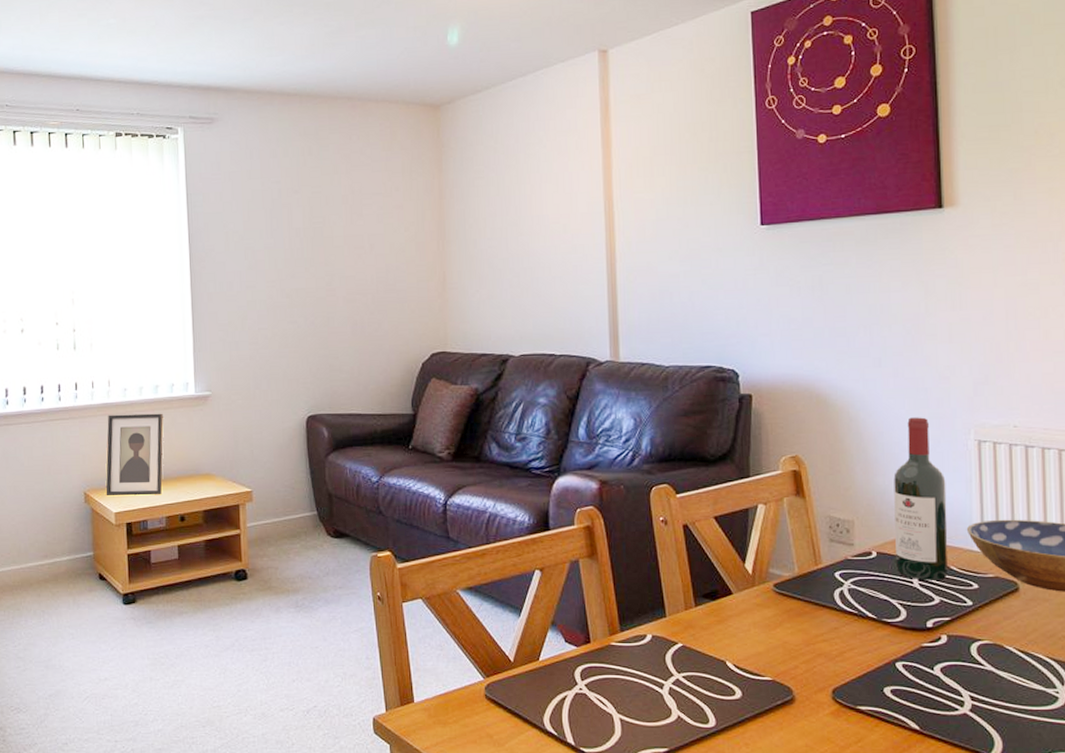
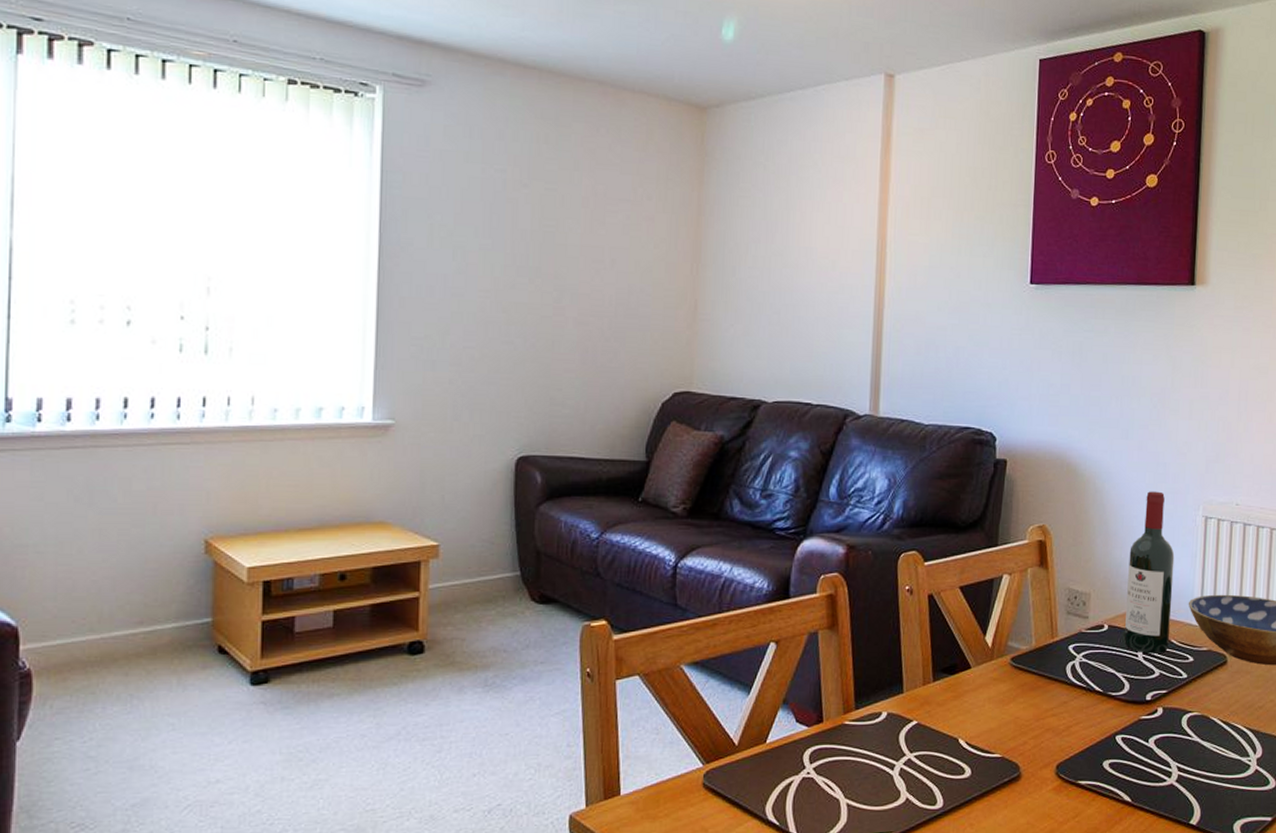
picture frame: present [105,413,164,497] -> none [236,441,326,547]

